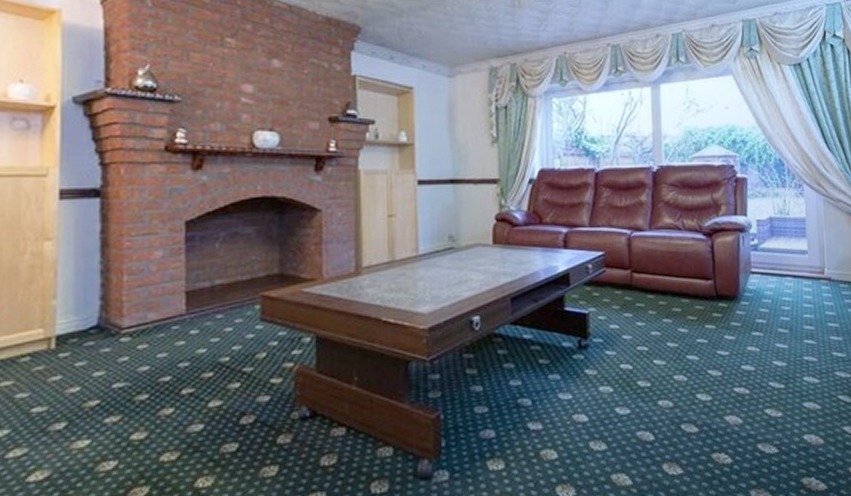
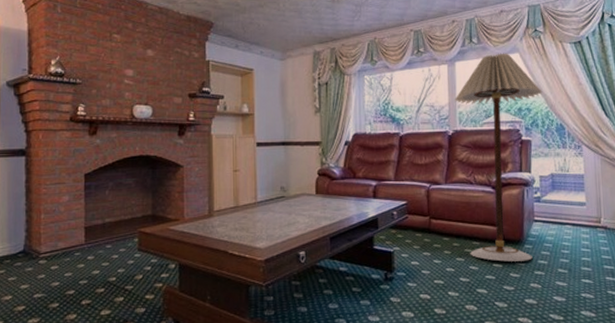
floor lamp: none [660,74,759,322] -> present [455,53,543,262]

